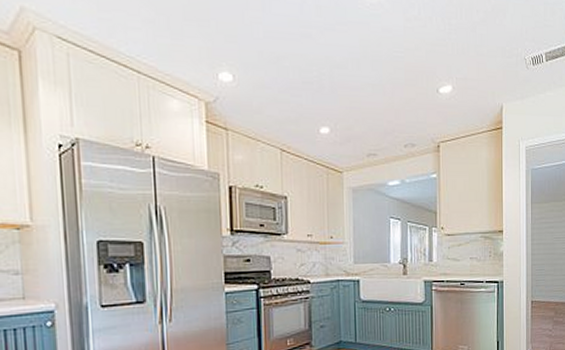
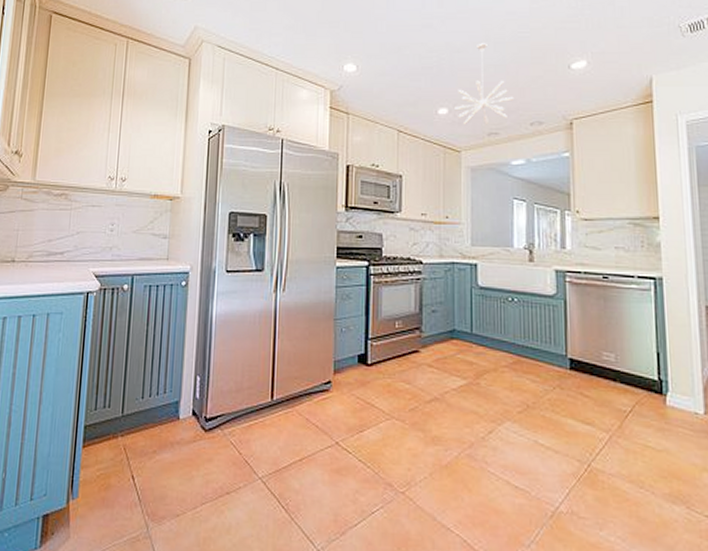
chandelier: none [336,60,391,146] -> present [455,43,515,125]

